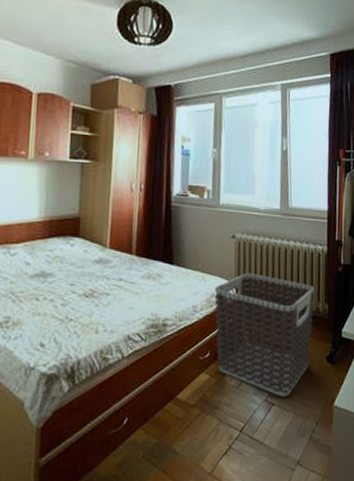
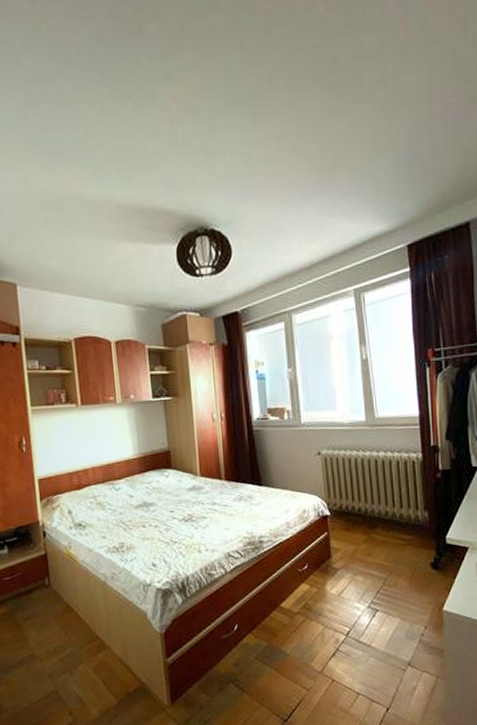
clothes hamper: present [214,272,315,397] -> none [306,487,413,603]

